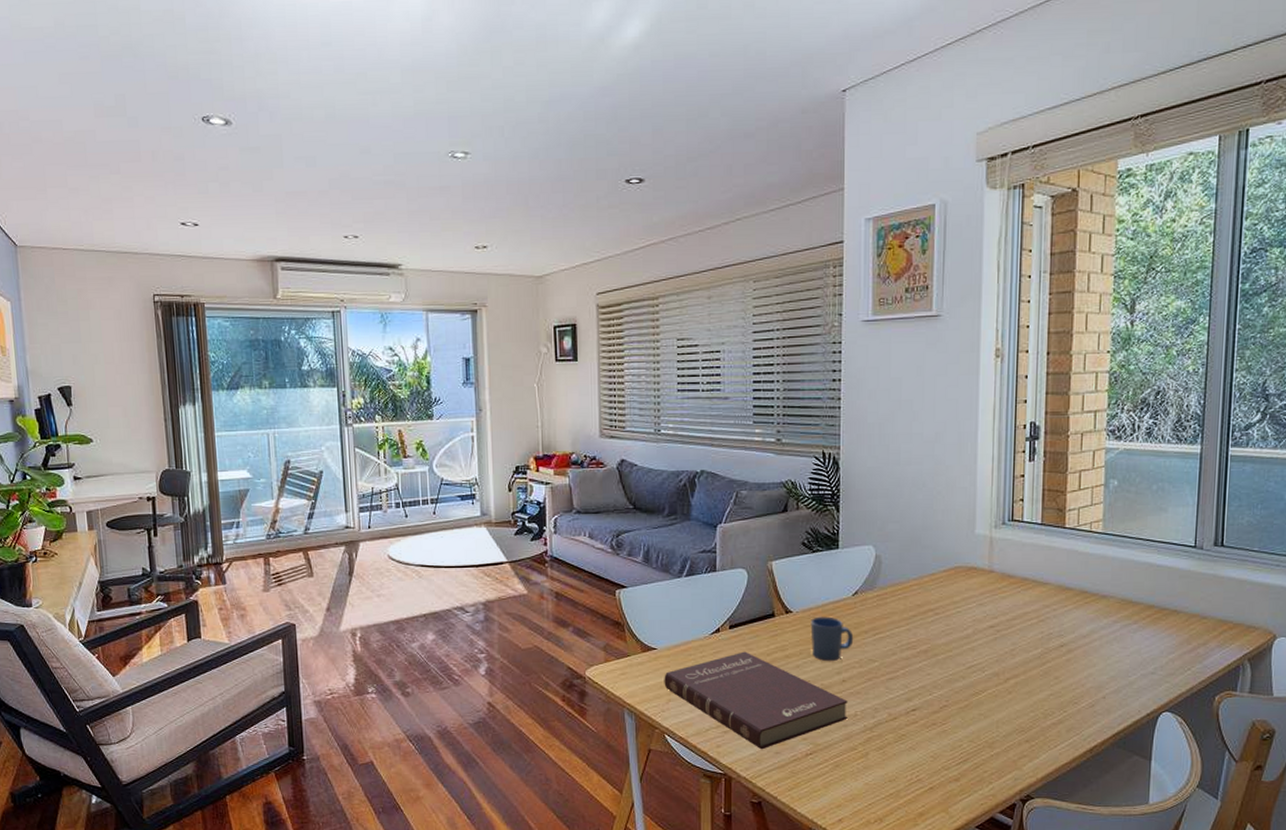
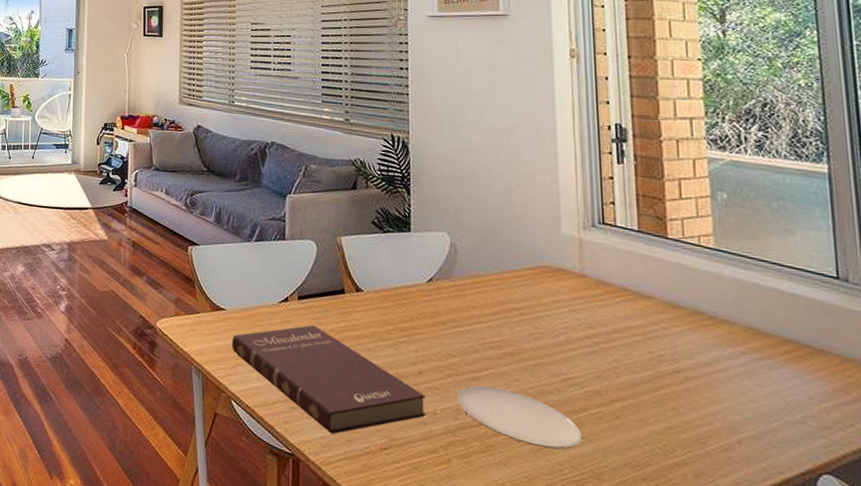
mug: present [810,616,854,662] -> none [382,299,430,351]
plate: none [875,683,981,730] -> present [456,385,583,450]

